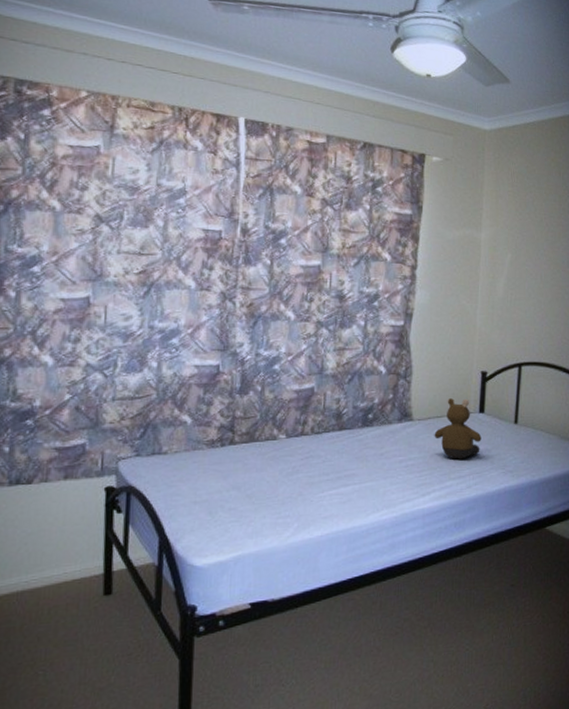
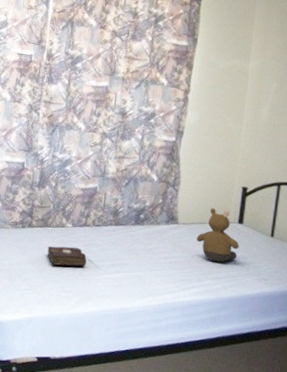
book: none [256,462,306,487] -> present [47,245,87,267]

